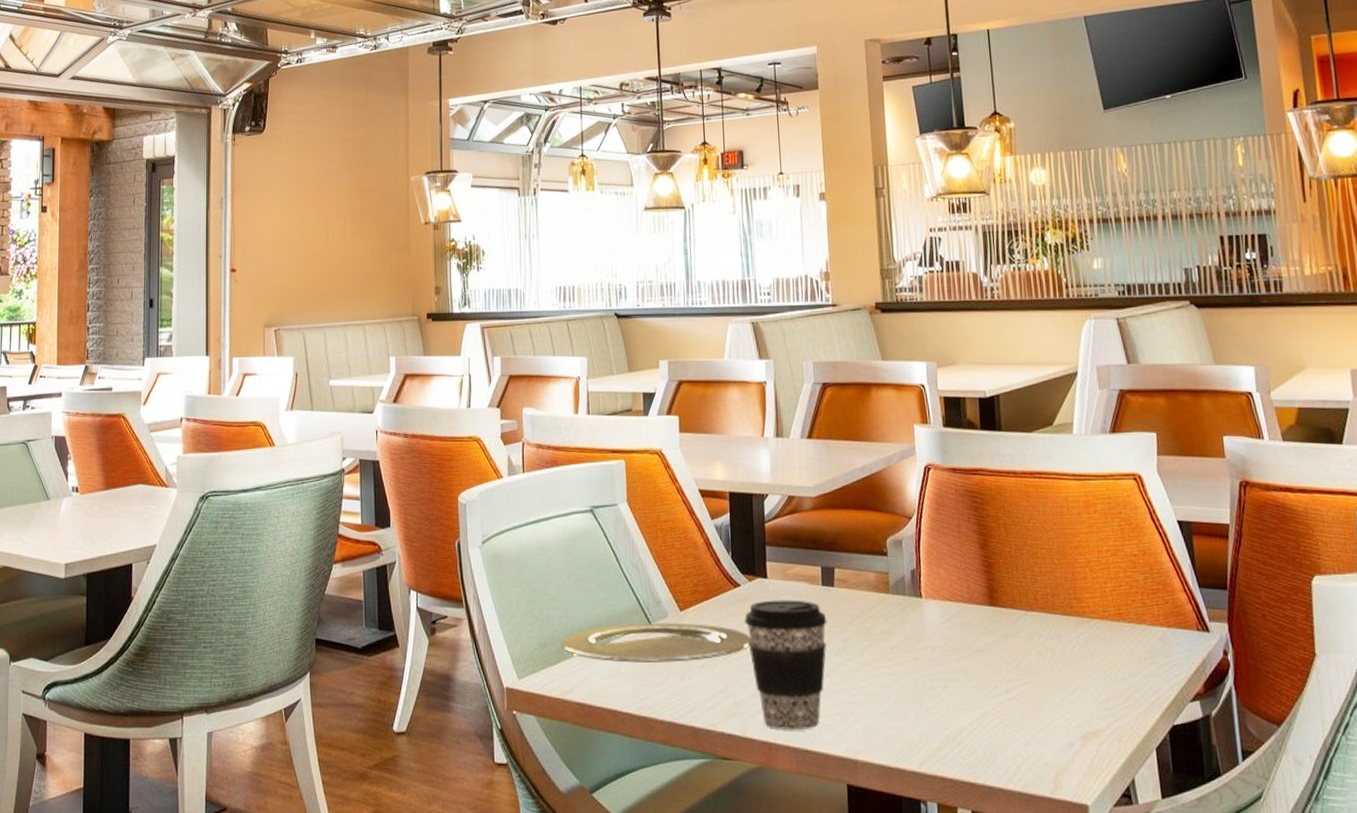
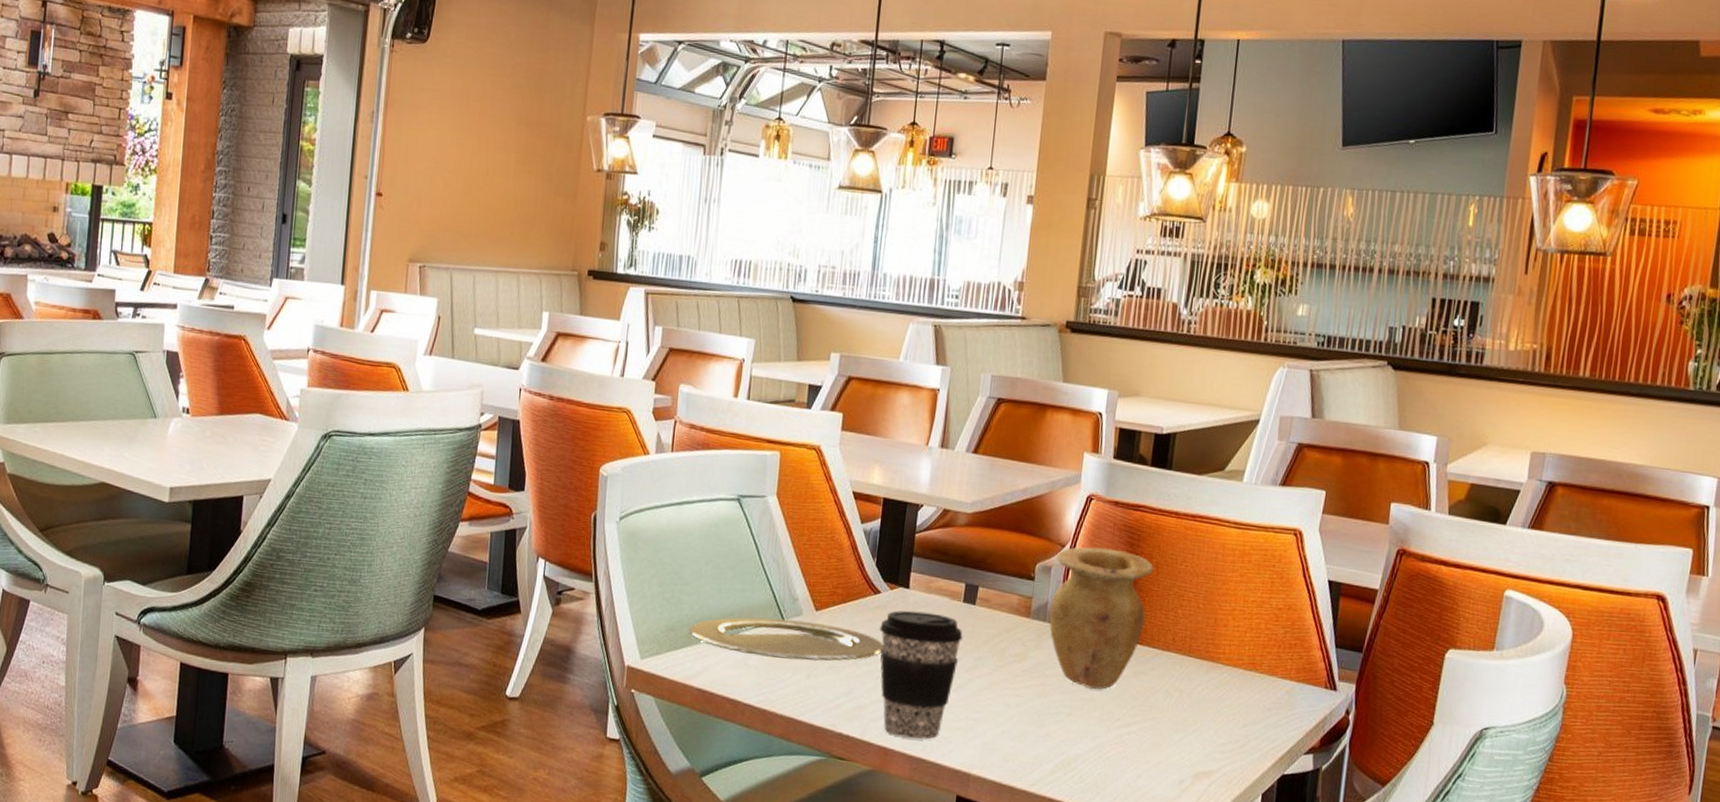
vase: none [904,515,1004,658] -> present [1049,547,1154,689]

